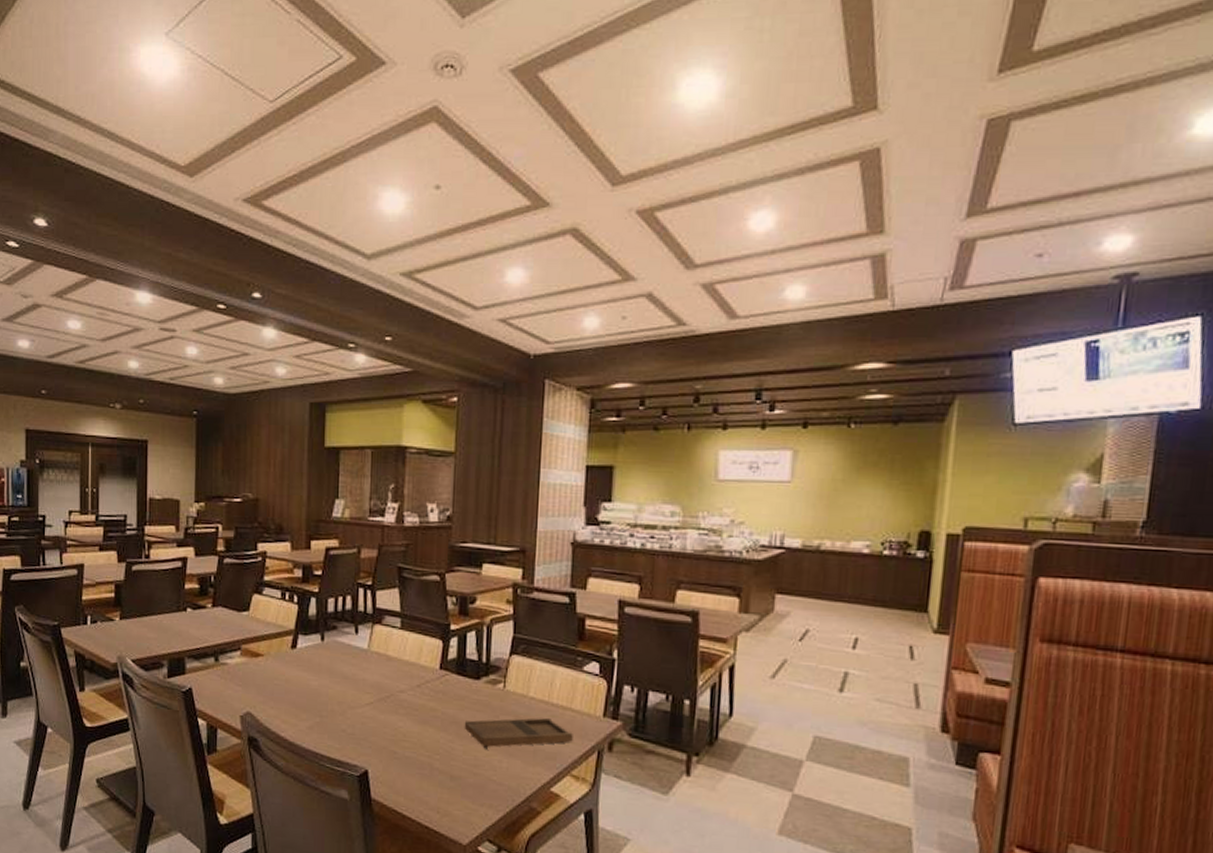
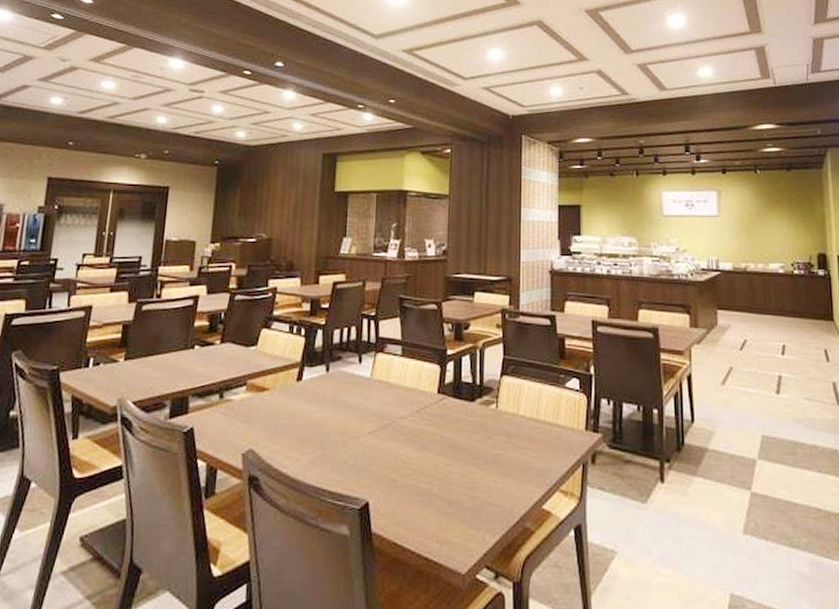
tray: present [464,717,573,749] -> none [461,434,560,471]

